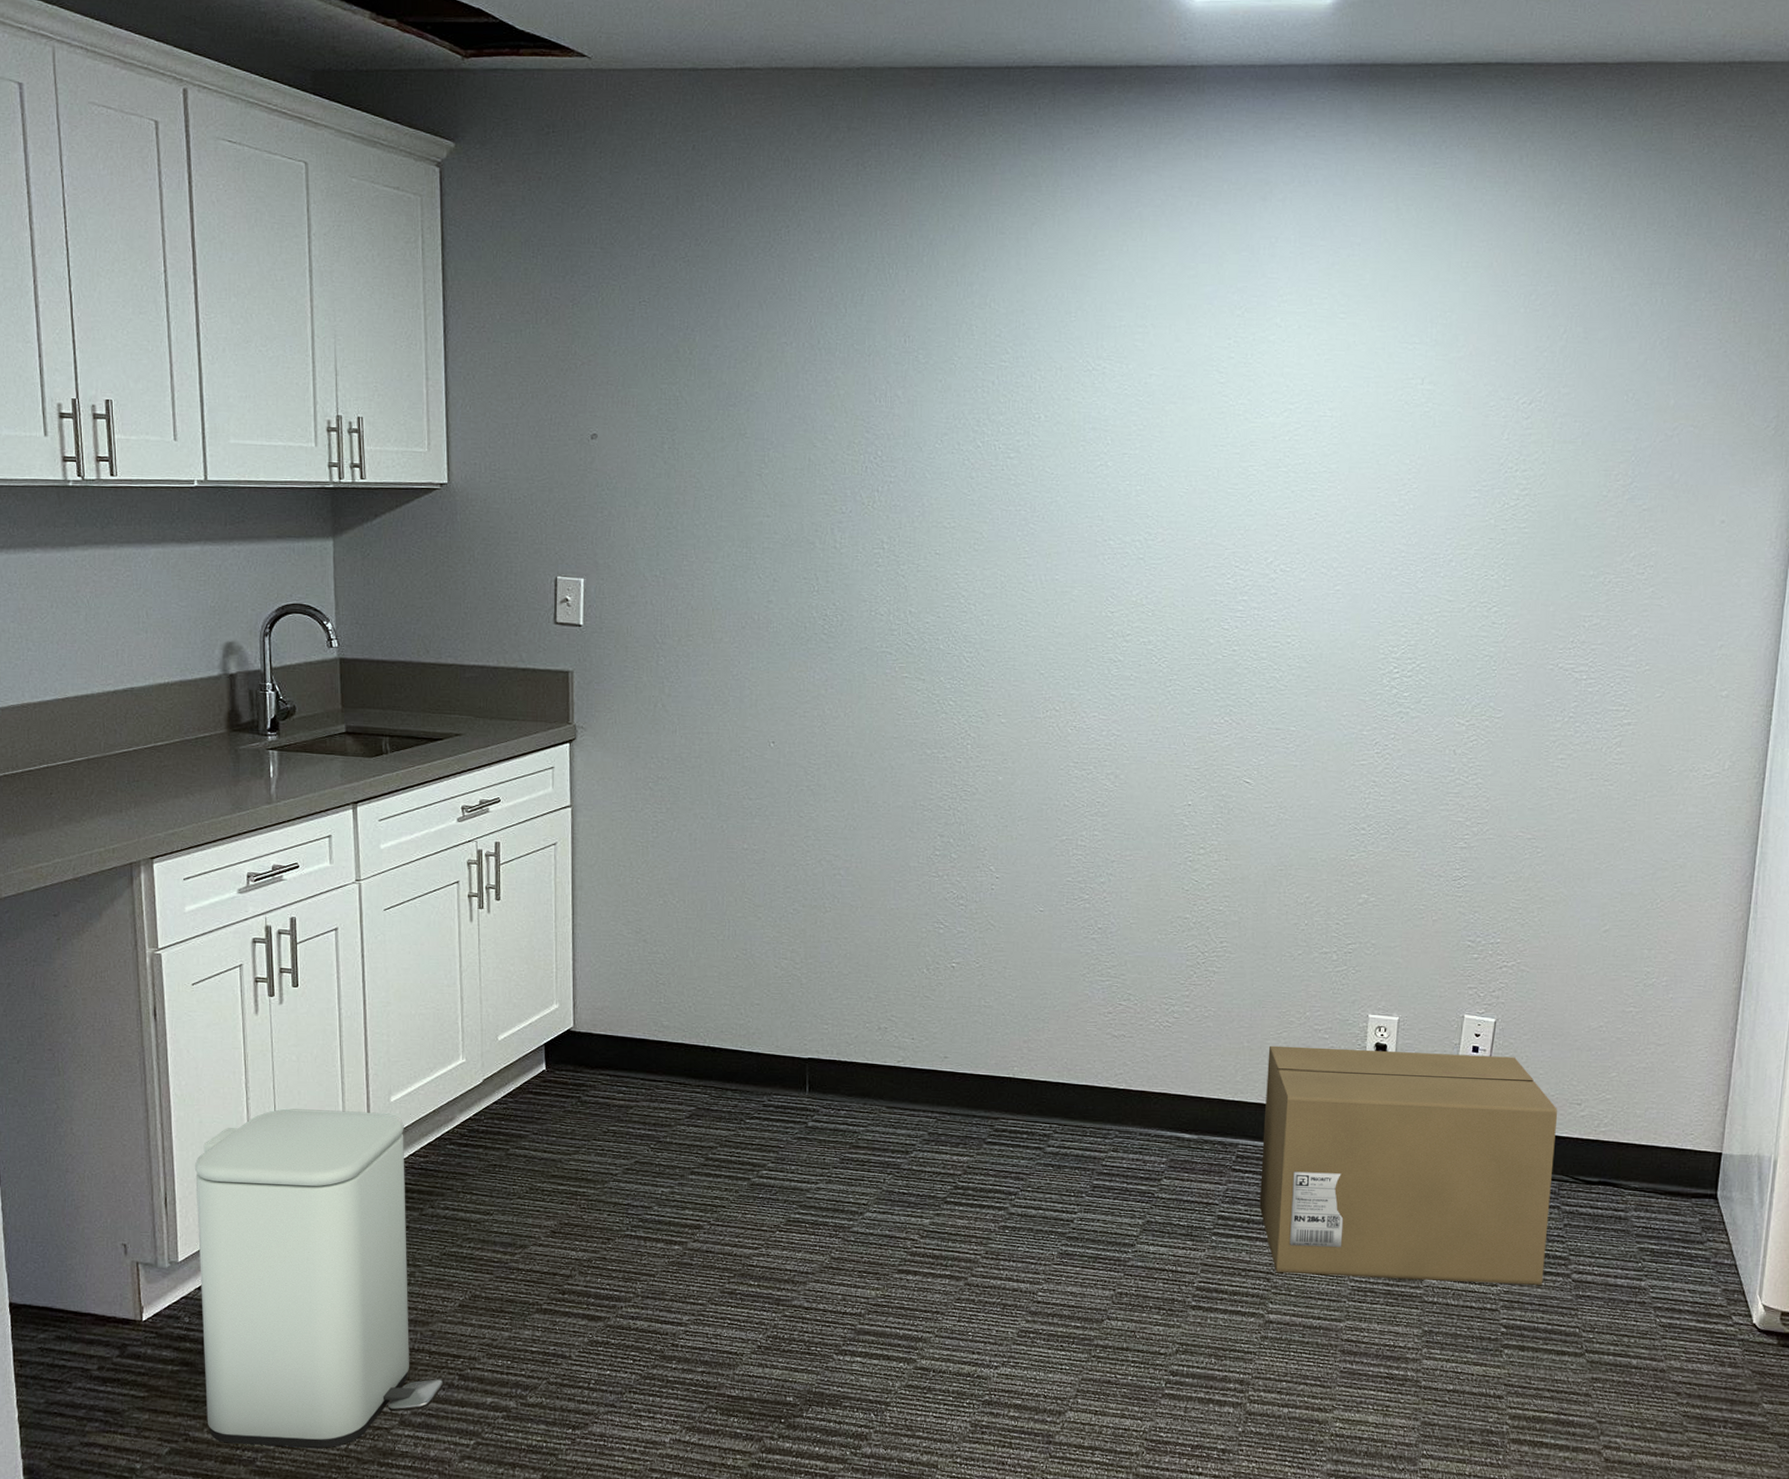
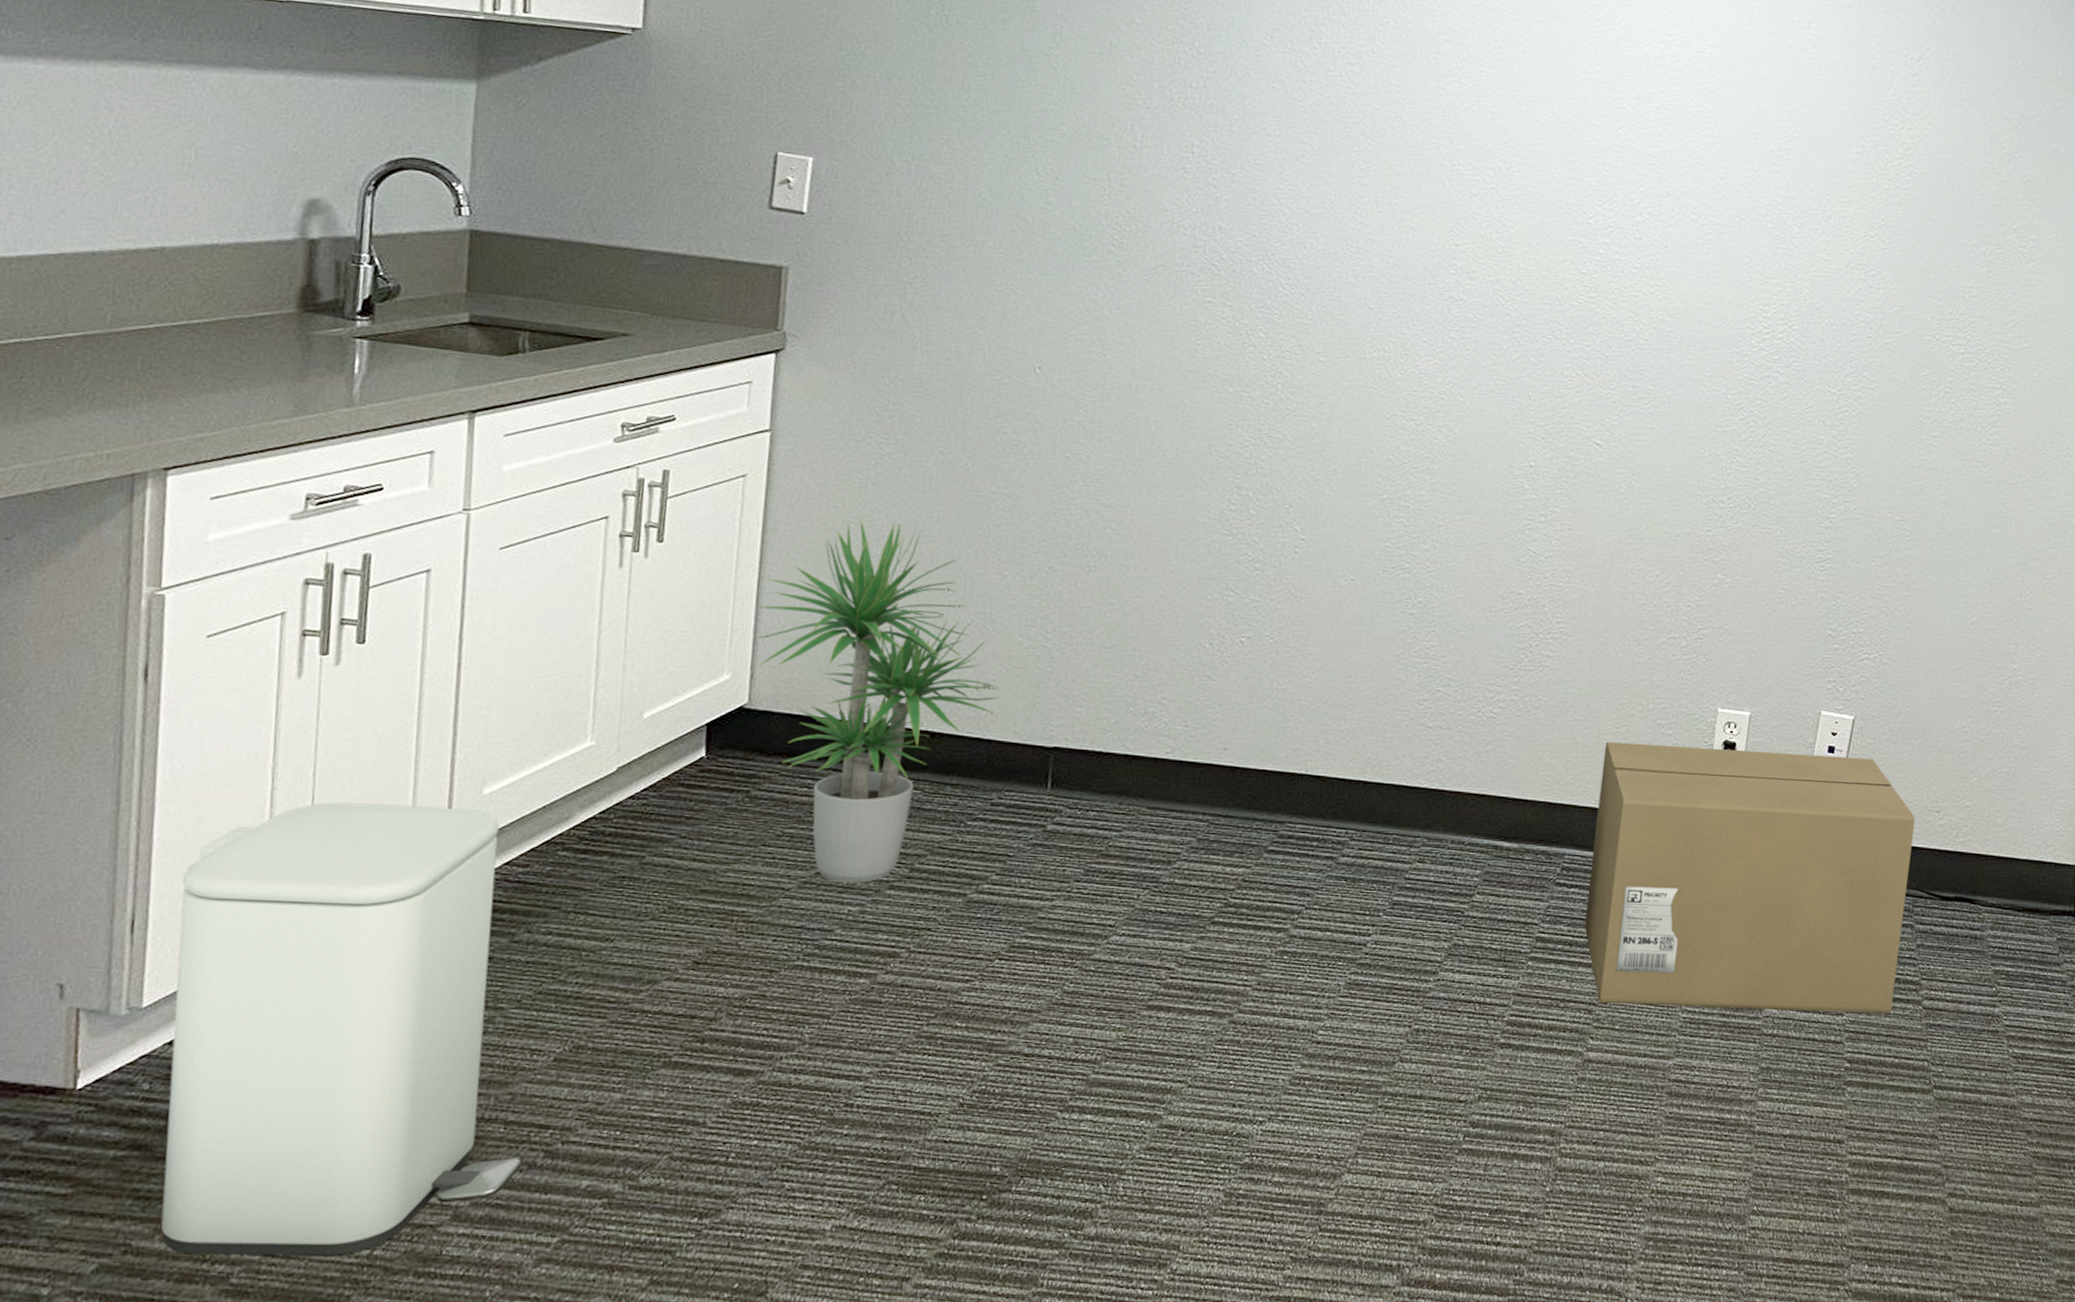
potted plant: none [573,875,764,1169] -> present [753,519,1001,883]

